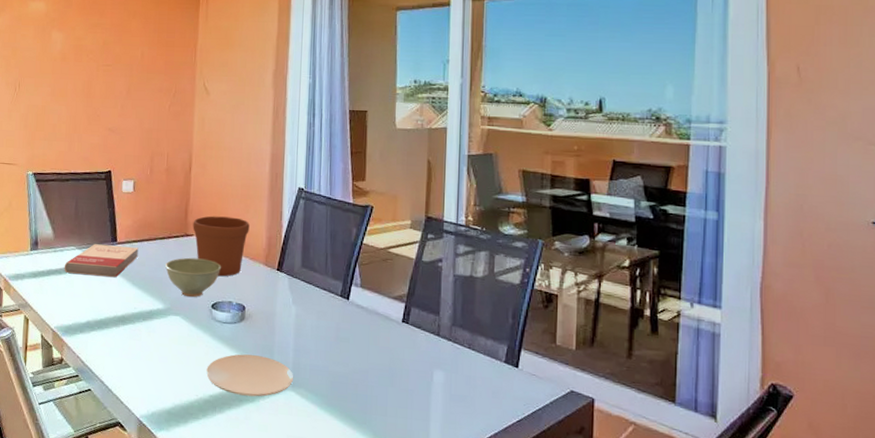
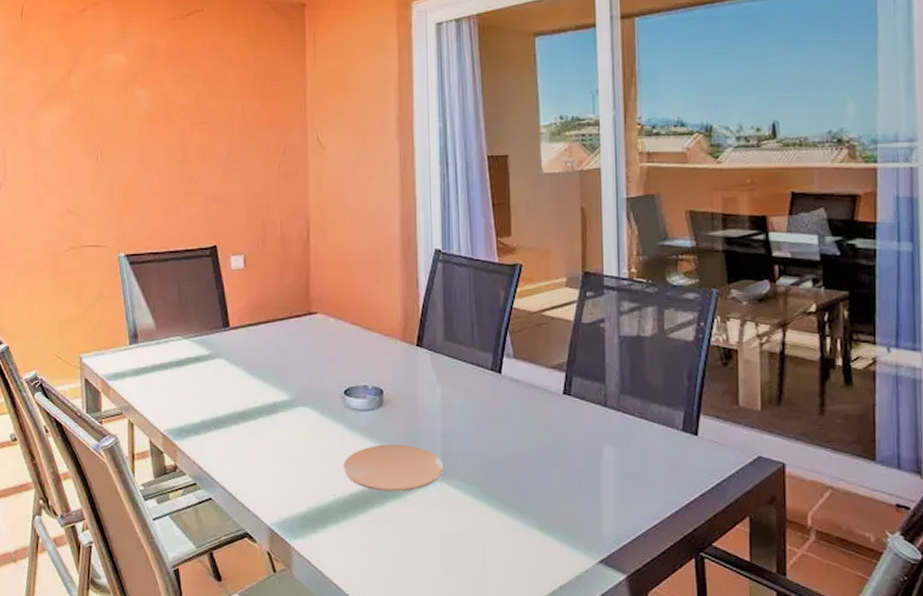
book: present [64,244,139,278] -> none [170,331,255,369]
bowl: present [165,257,222,297] -> none [288,339,353,383]
flower pot: present [193,216,250,277] -> none [316,289,382,358]

